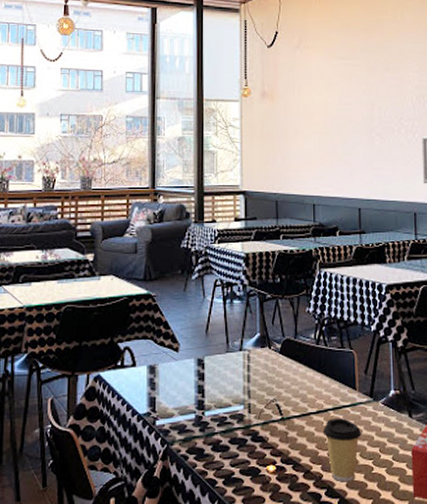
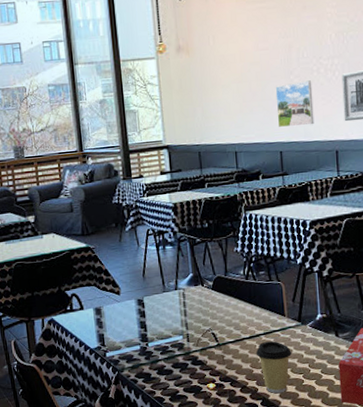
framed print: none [356,139,394,184] -> present [275,80,314,128]

